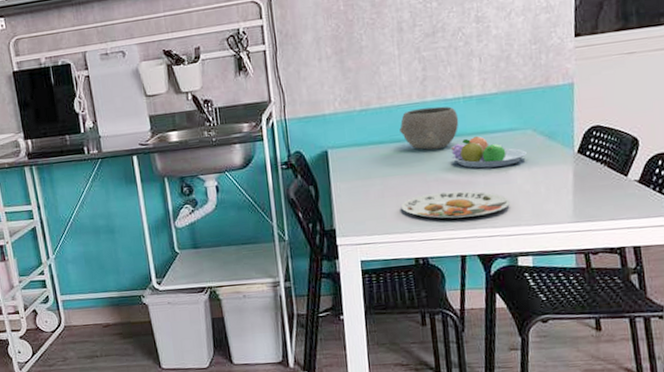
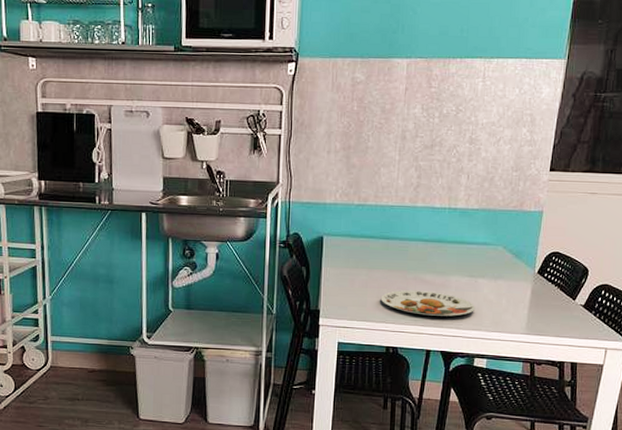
bowl: present [399,106,459,150] -> none [390,212,442,252]
fruit bowl: present [450,135,527,168] -> none [431,244,495,275]

